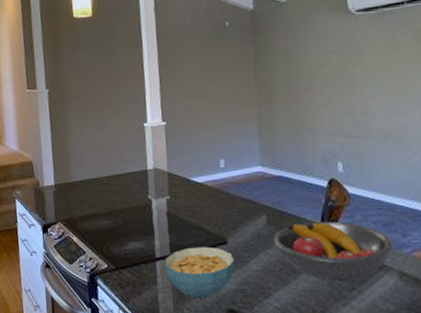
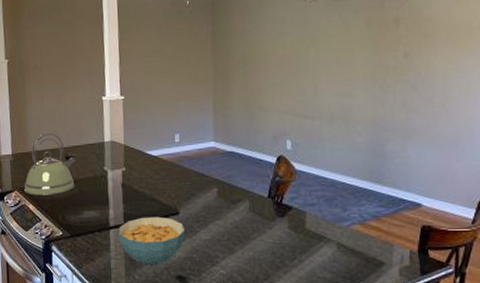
kettle: none [67,161,119,227] -> present [24,133,76,196]
fruit bowl: present [273,221,394,282] -> none [222,195,334,251]

